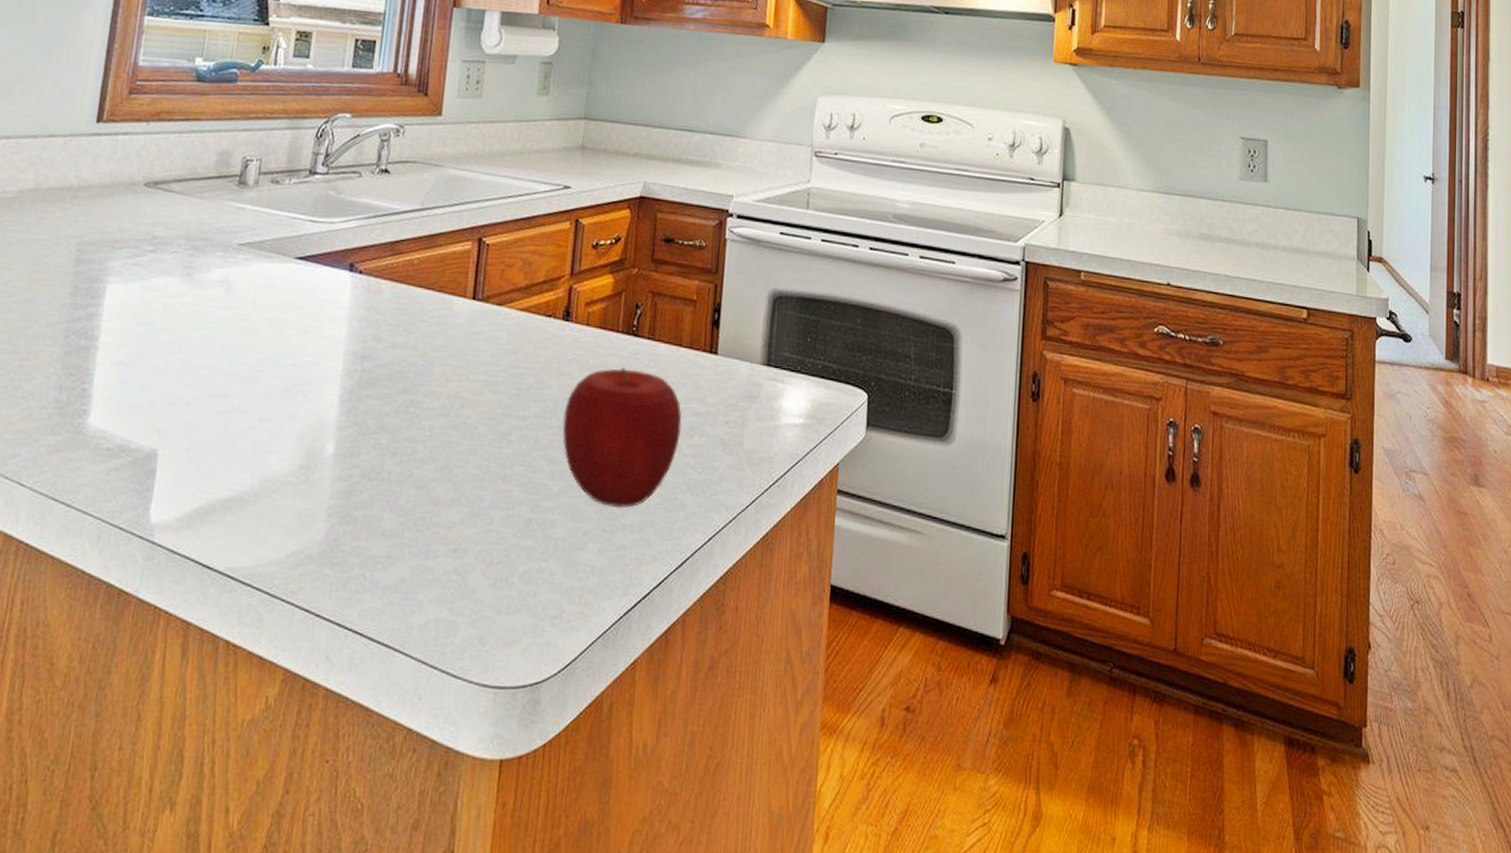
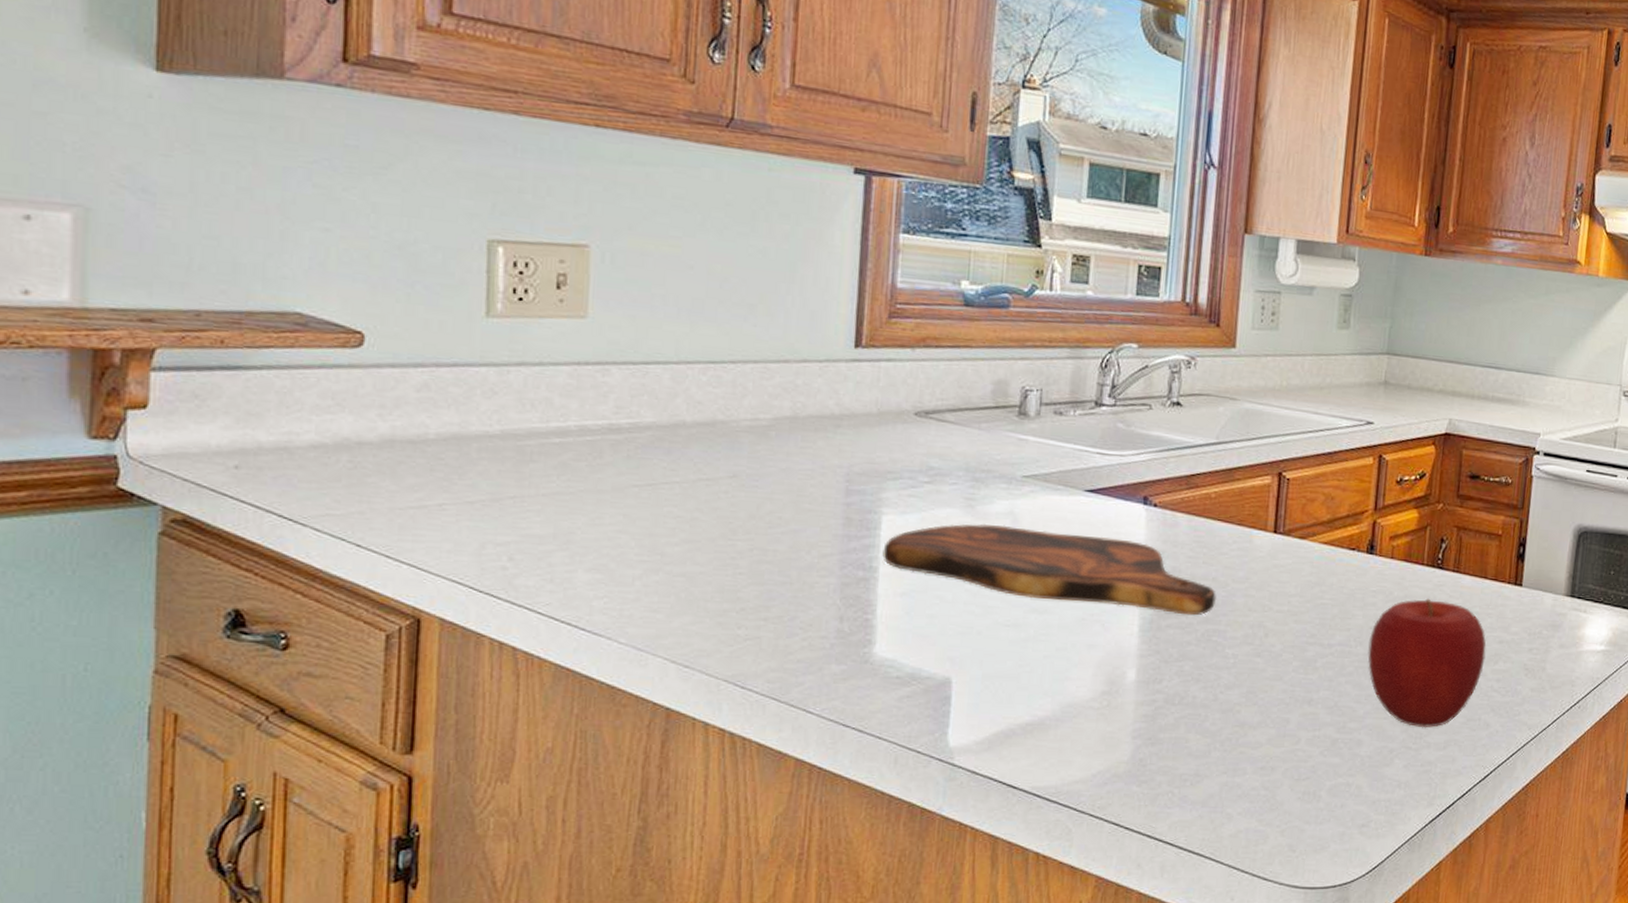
cutting board: none [104,291,415,386] -> present [882,523,1216,616]

